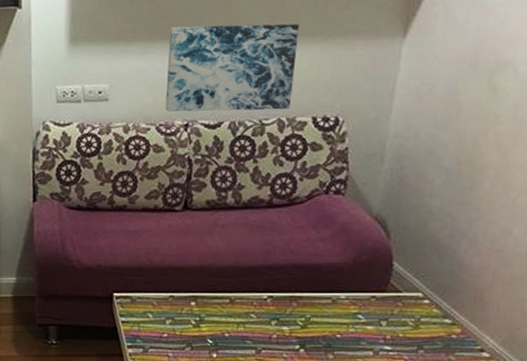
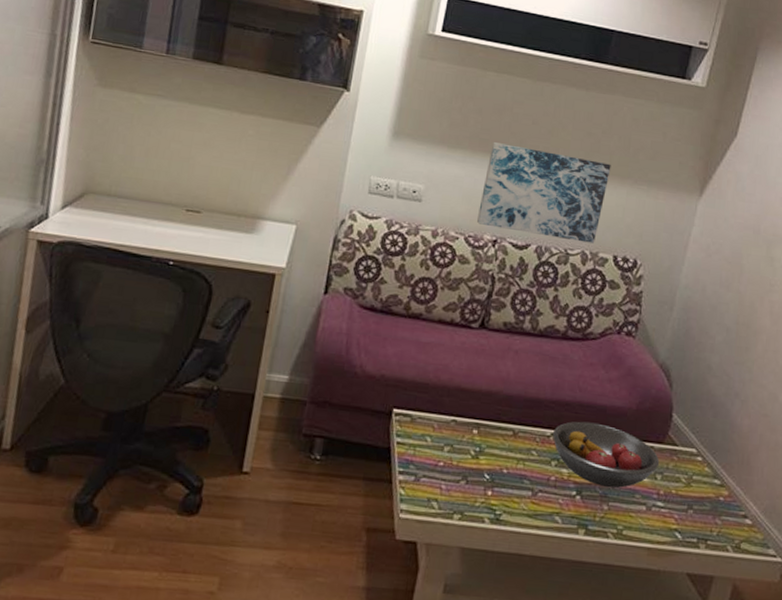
fruit bowl: none [268,281,384,339] -> present [552,421,660,489]

